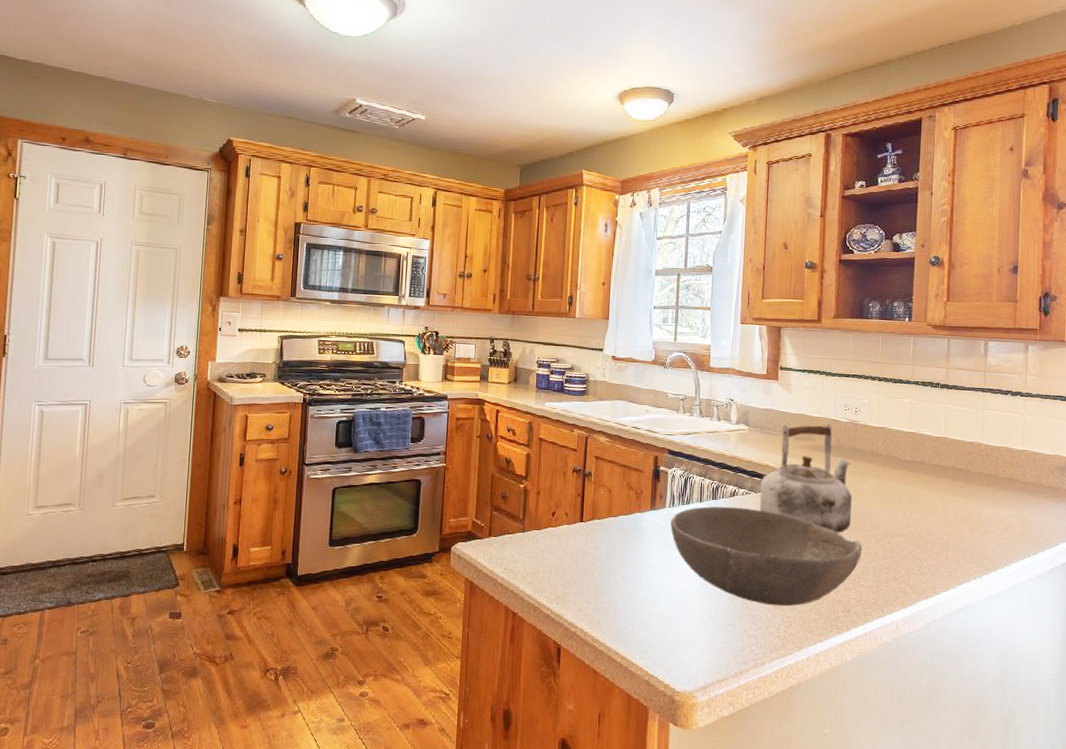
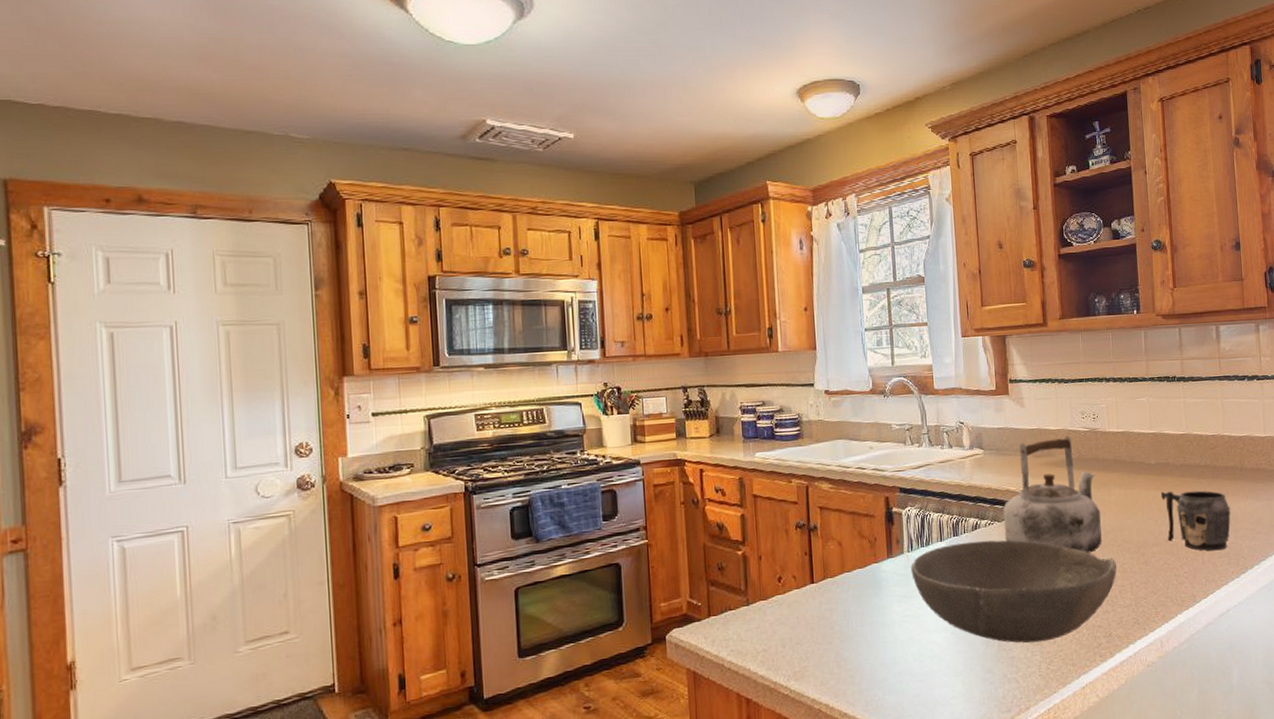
mug: none [912,487,980,550] -> present [1160,490,1231,551]

